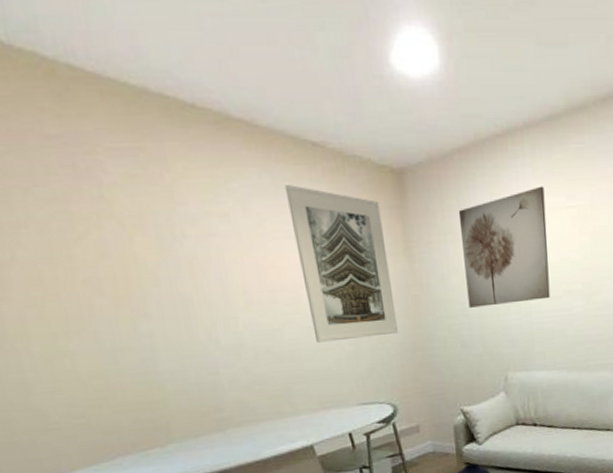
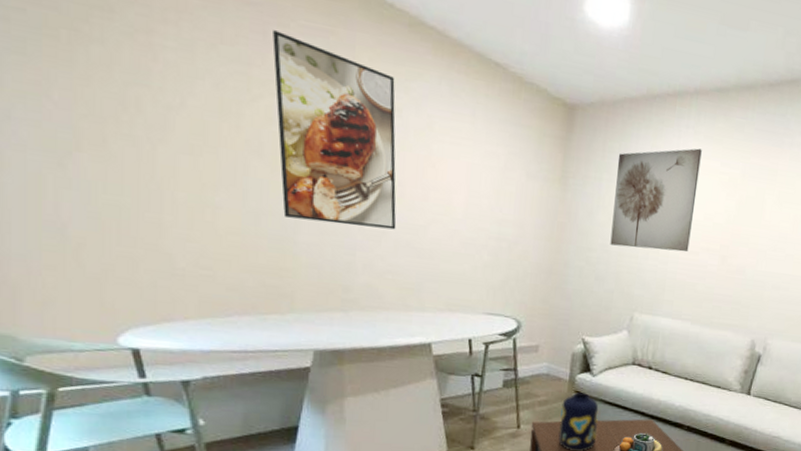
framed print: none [81,160,252,350] -> present [272,30,397,230]
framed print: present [284,185,398,343] -> none [457,95,546,254]

